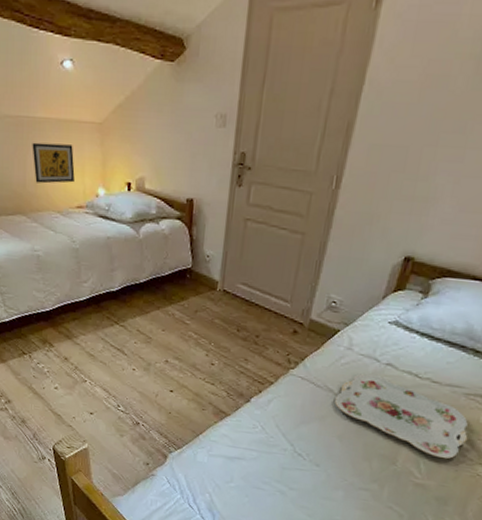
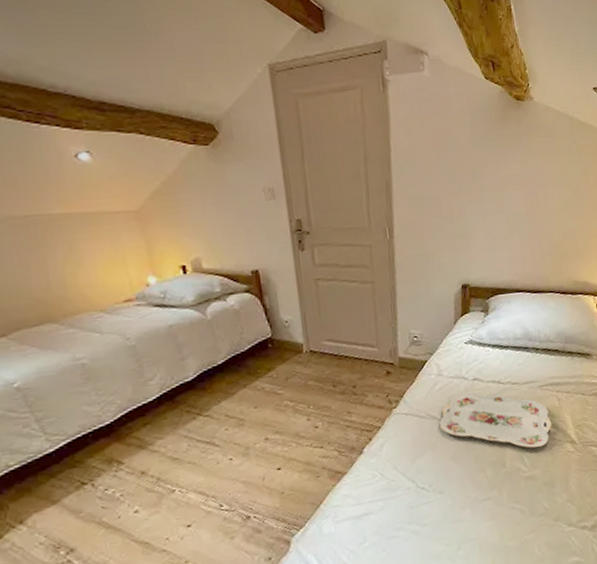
wall art: present [32,142,75,184] -> none [51,237,116,284]

